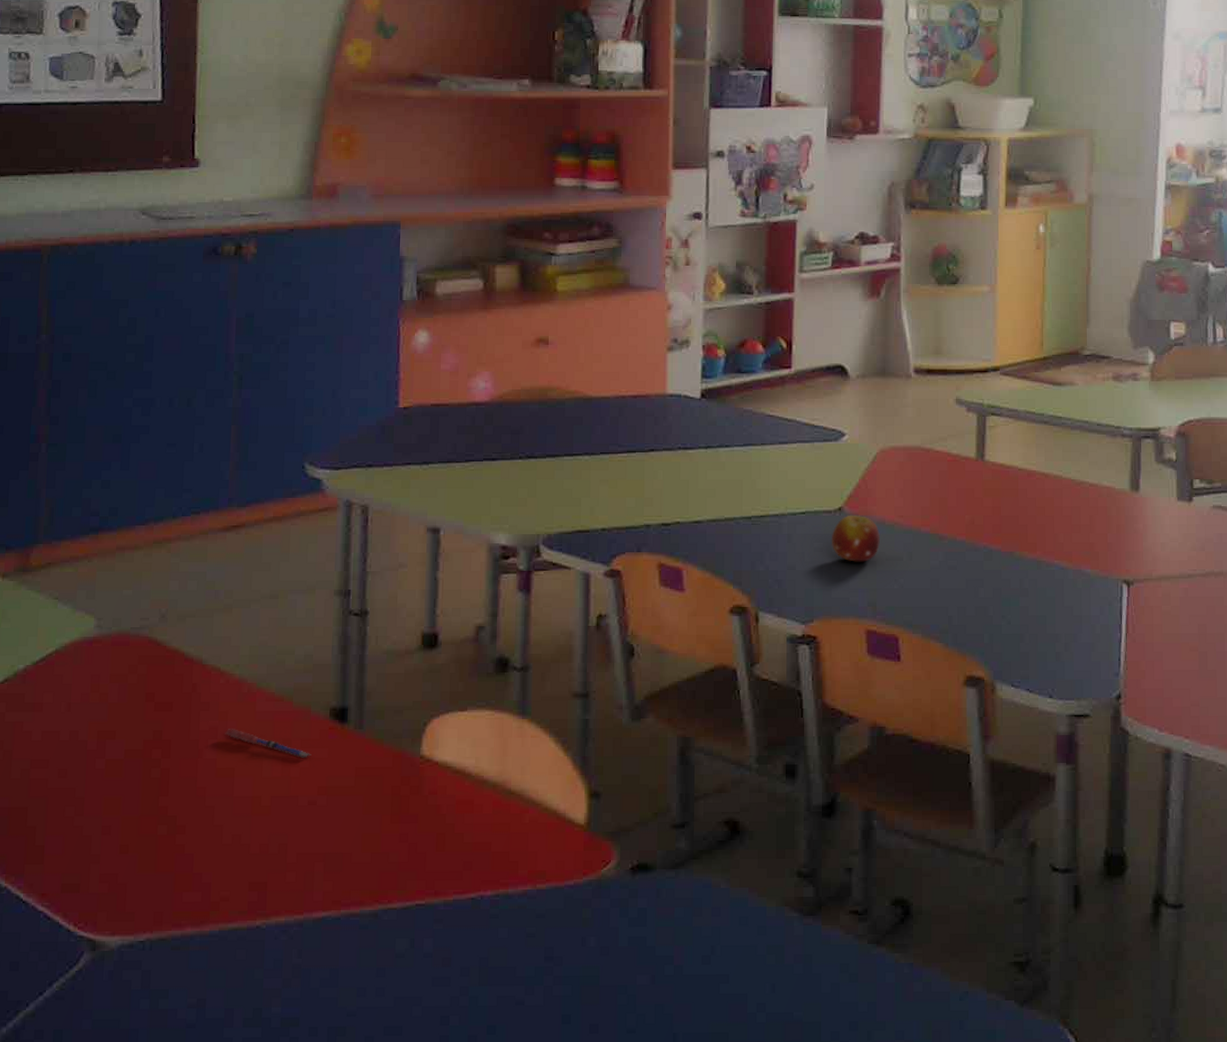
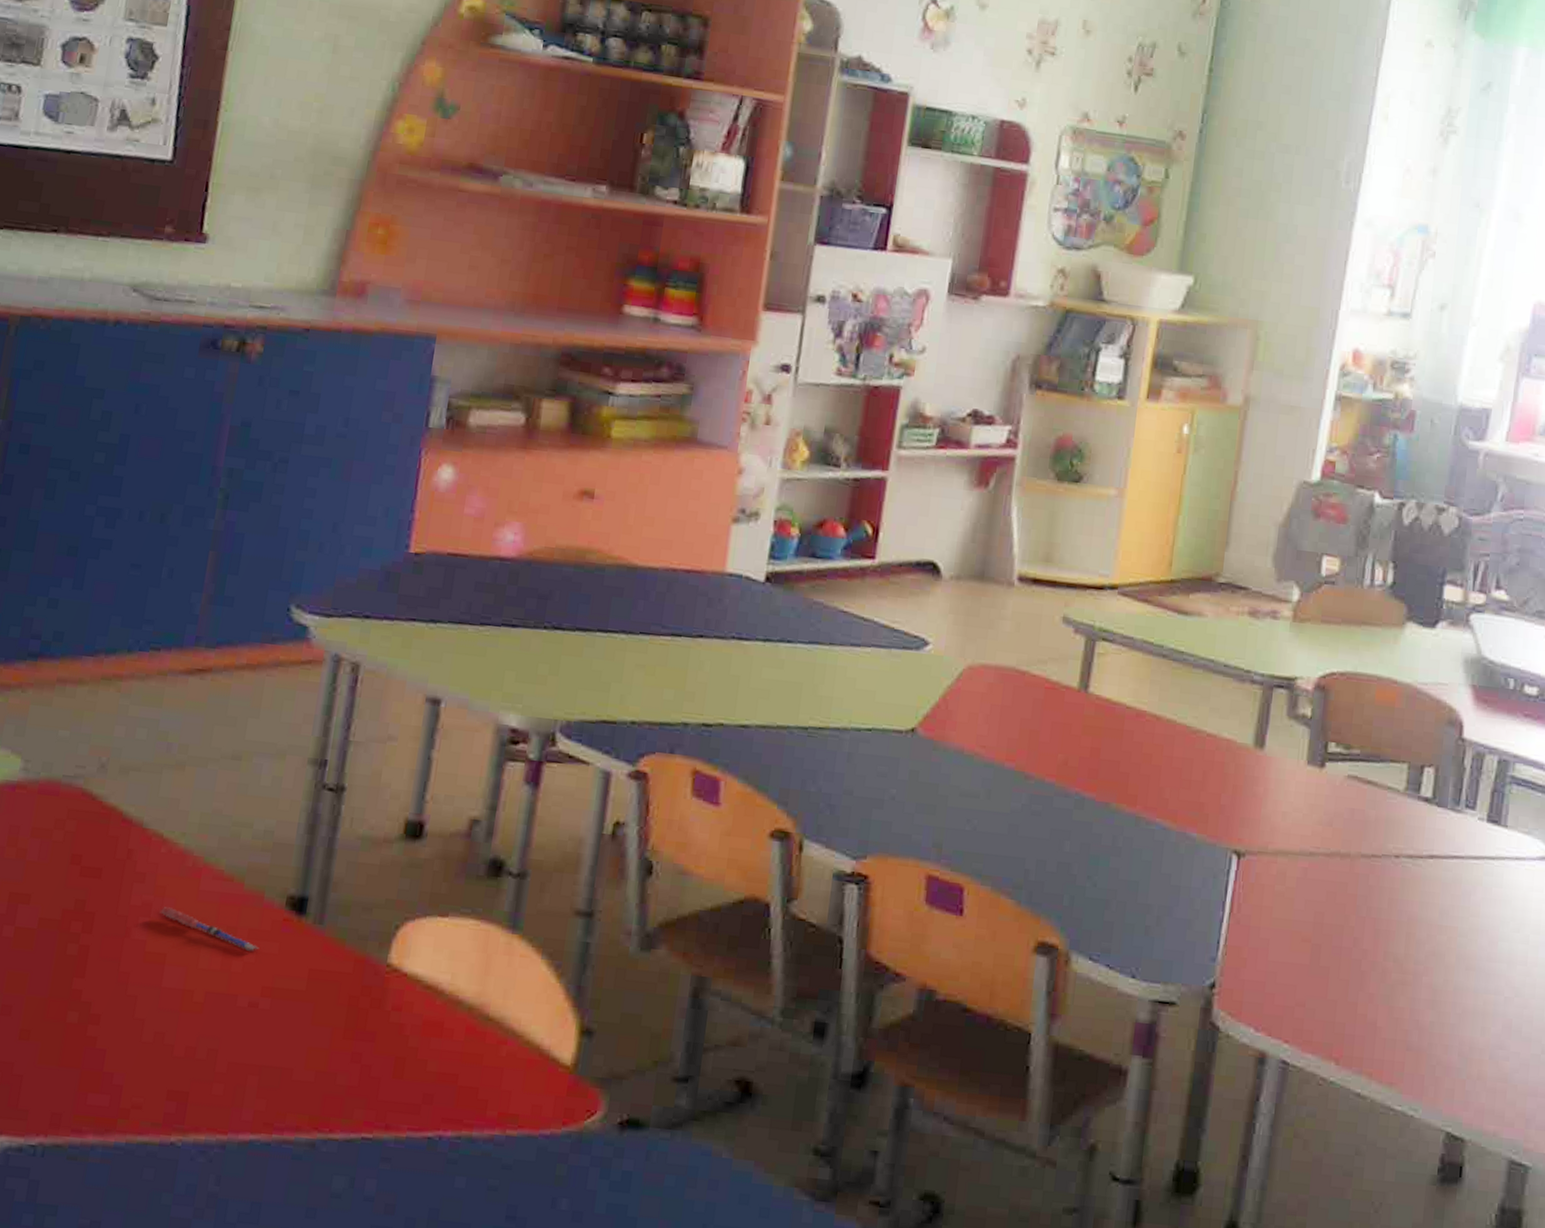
fruit: present [831,514,880,562] -> none [897,737,956,795]

